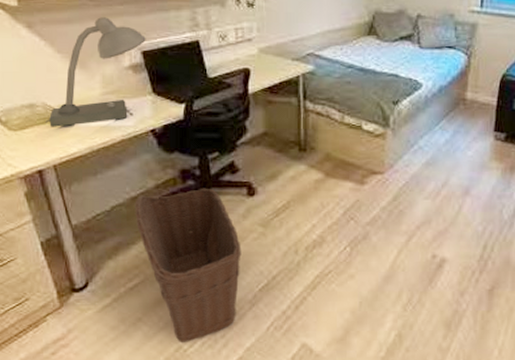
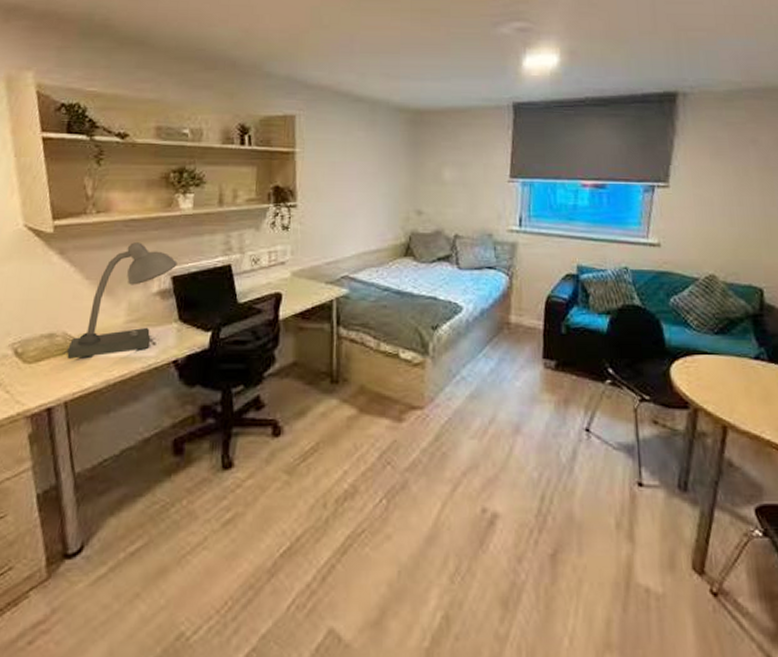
wicker basket: present [135,188,242,344] -> none [146,427,262,629]

